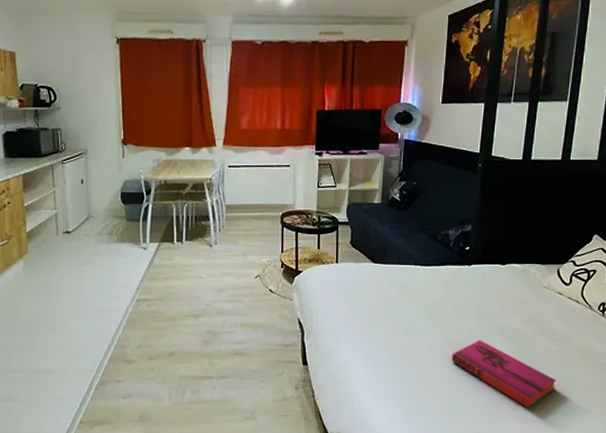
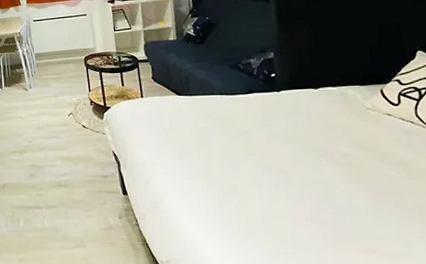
hardback book: present [452,340,557,409] -> none [276,166,405,240]

